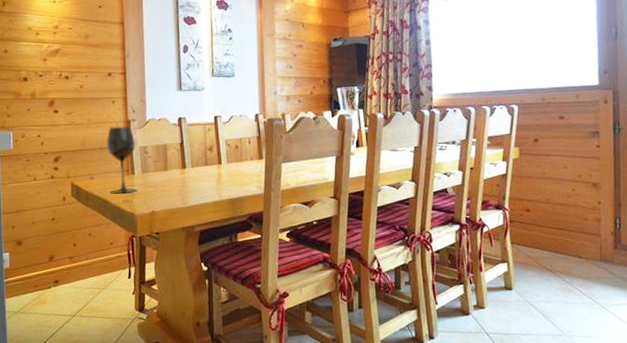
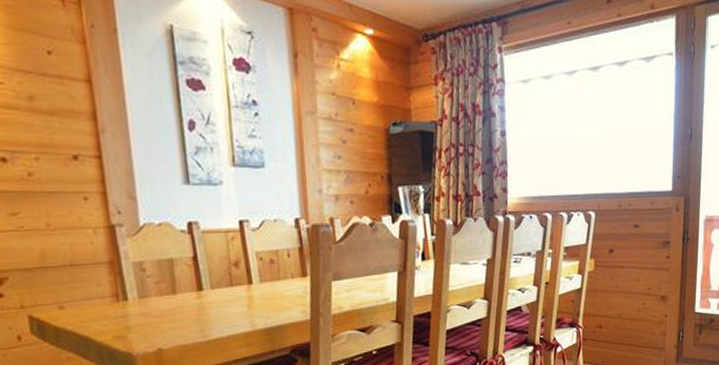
wineglass: present [107,126,138,195] -> none [80,233,135,329]

